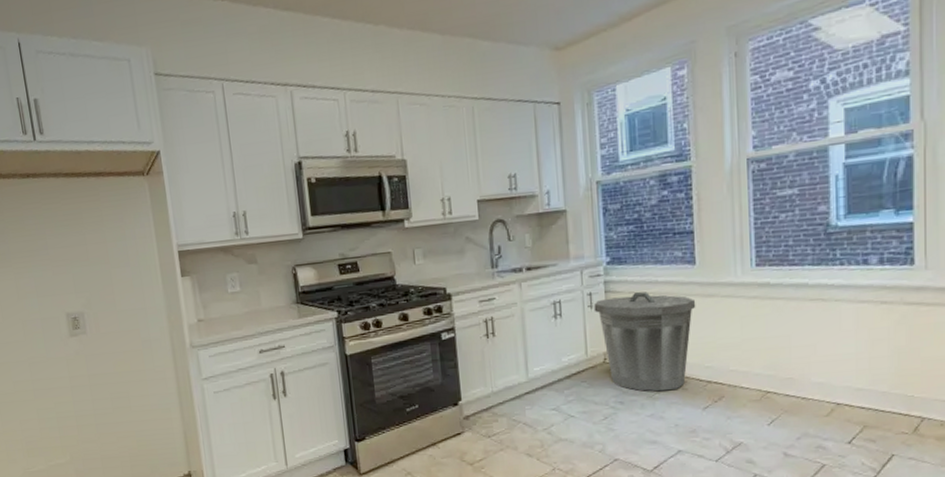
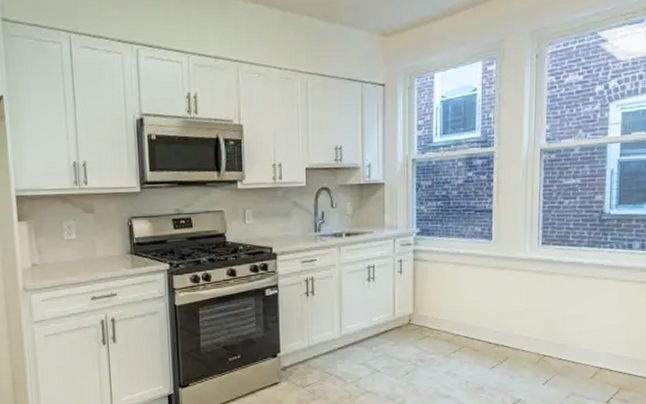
trash can: present [593,291,696,392] -> none [403,261,490,352]

